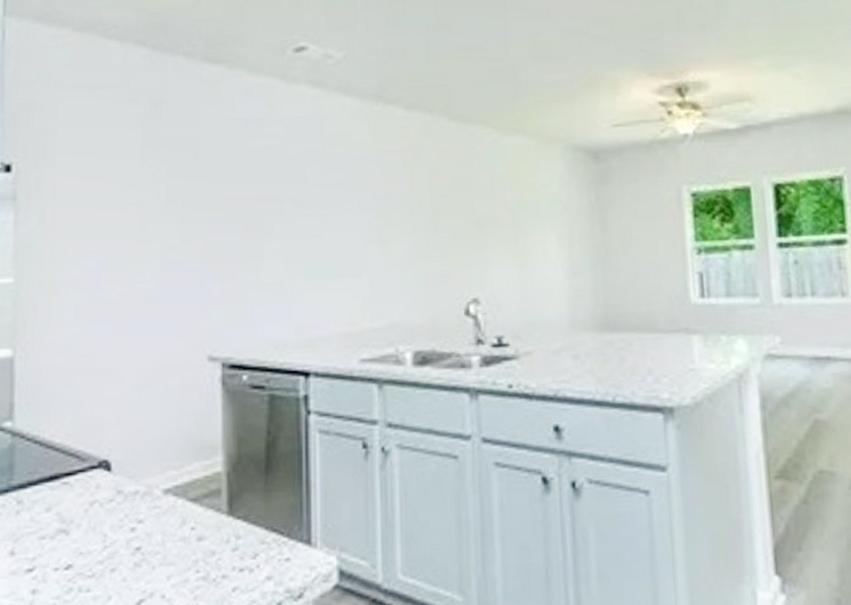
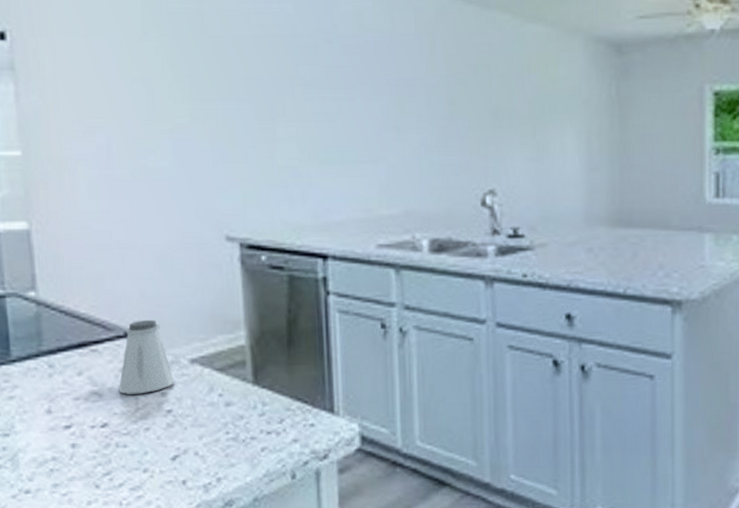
saltshaker: none [87,447,146,531] -> present [118,319,175,394]

